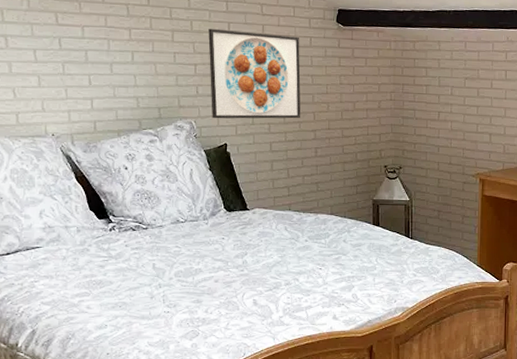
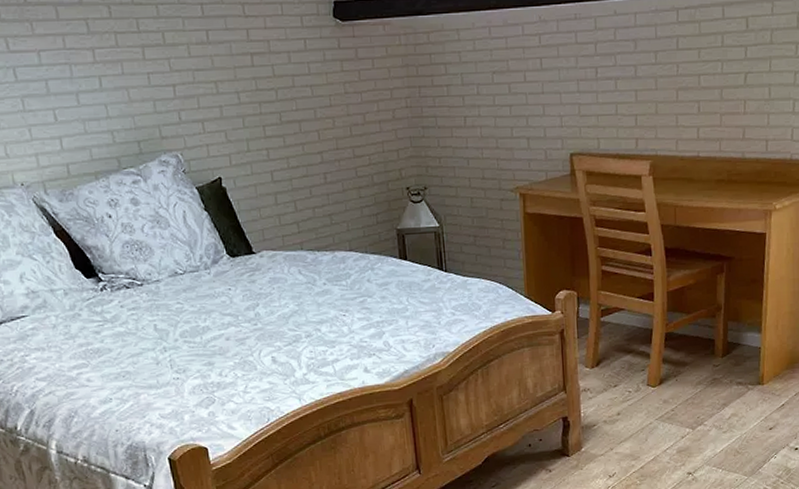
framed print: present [208,28,301,119] -> none [184,38,304,149]

